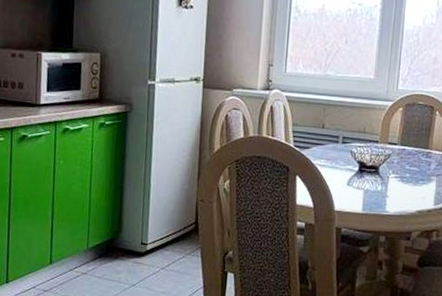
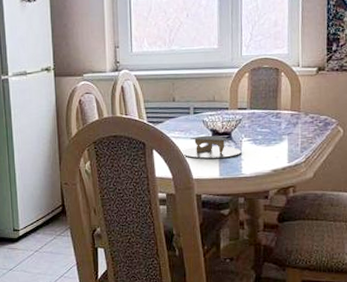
napkin holder: none [325,166,388,193] -> present [181,135,242,159]

